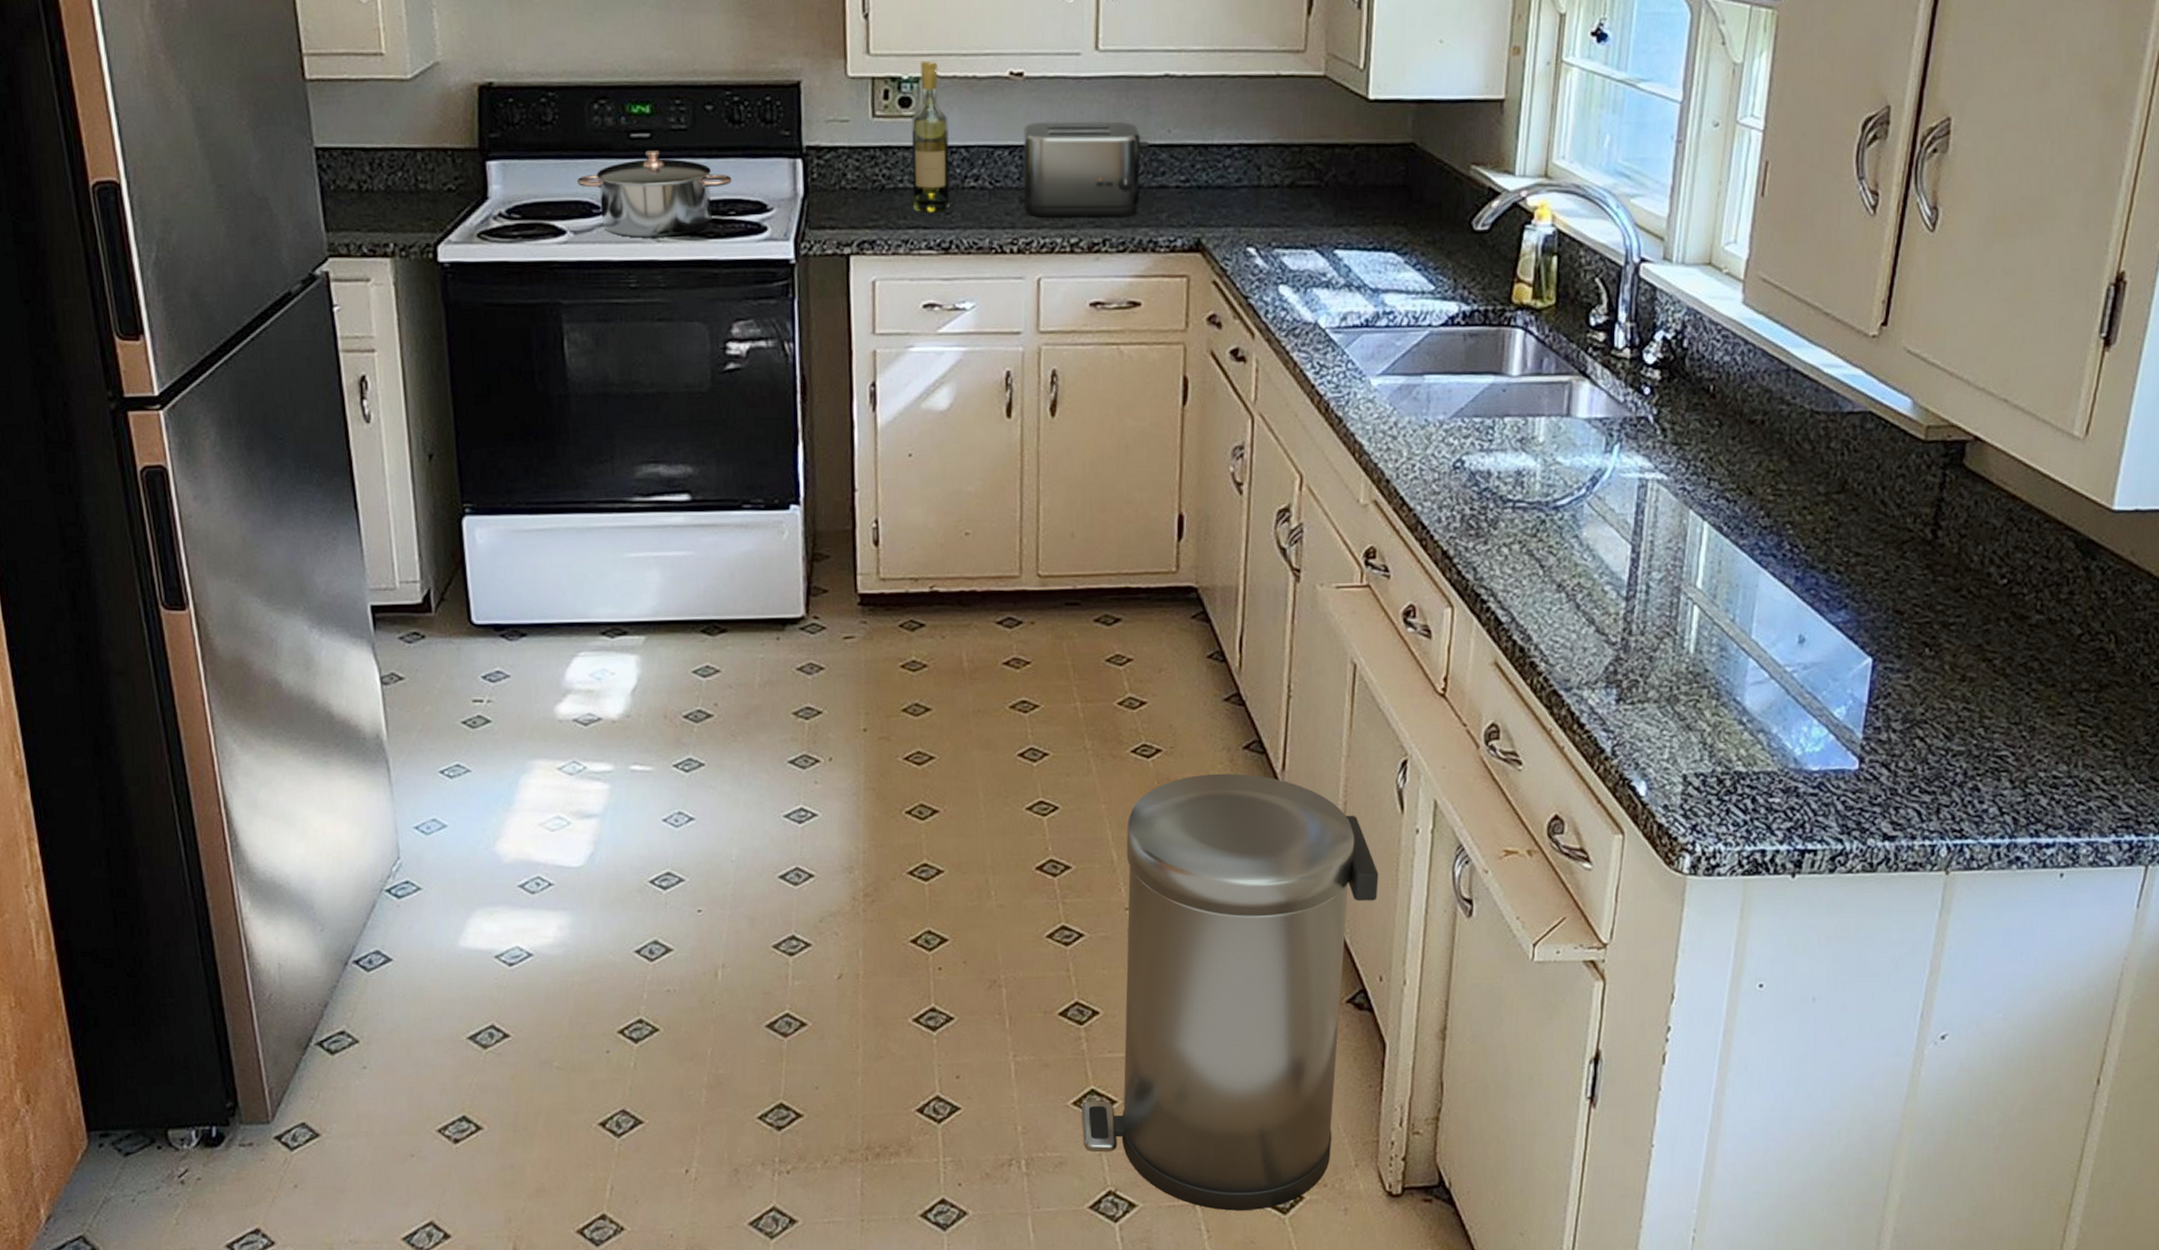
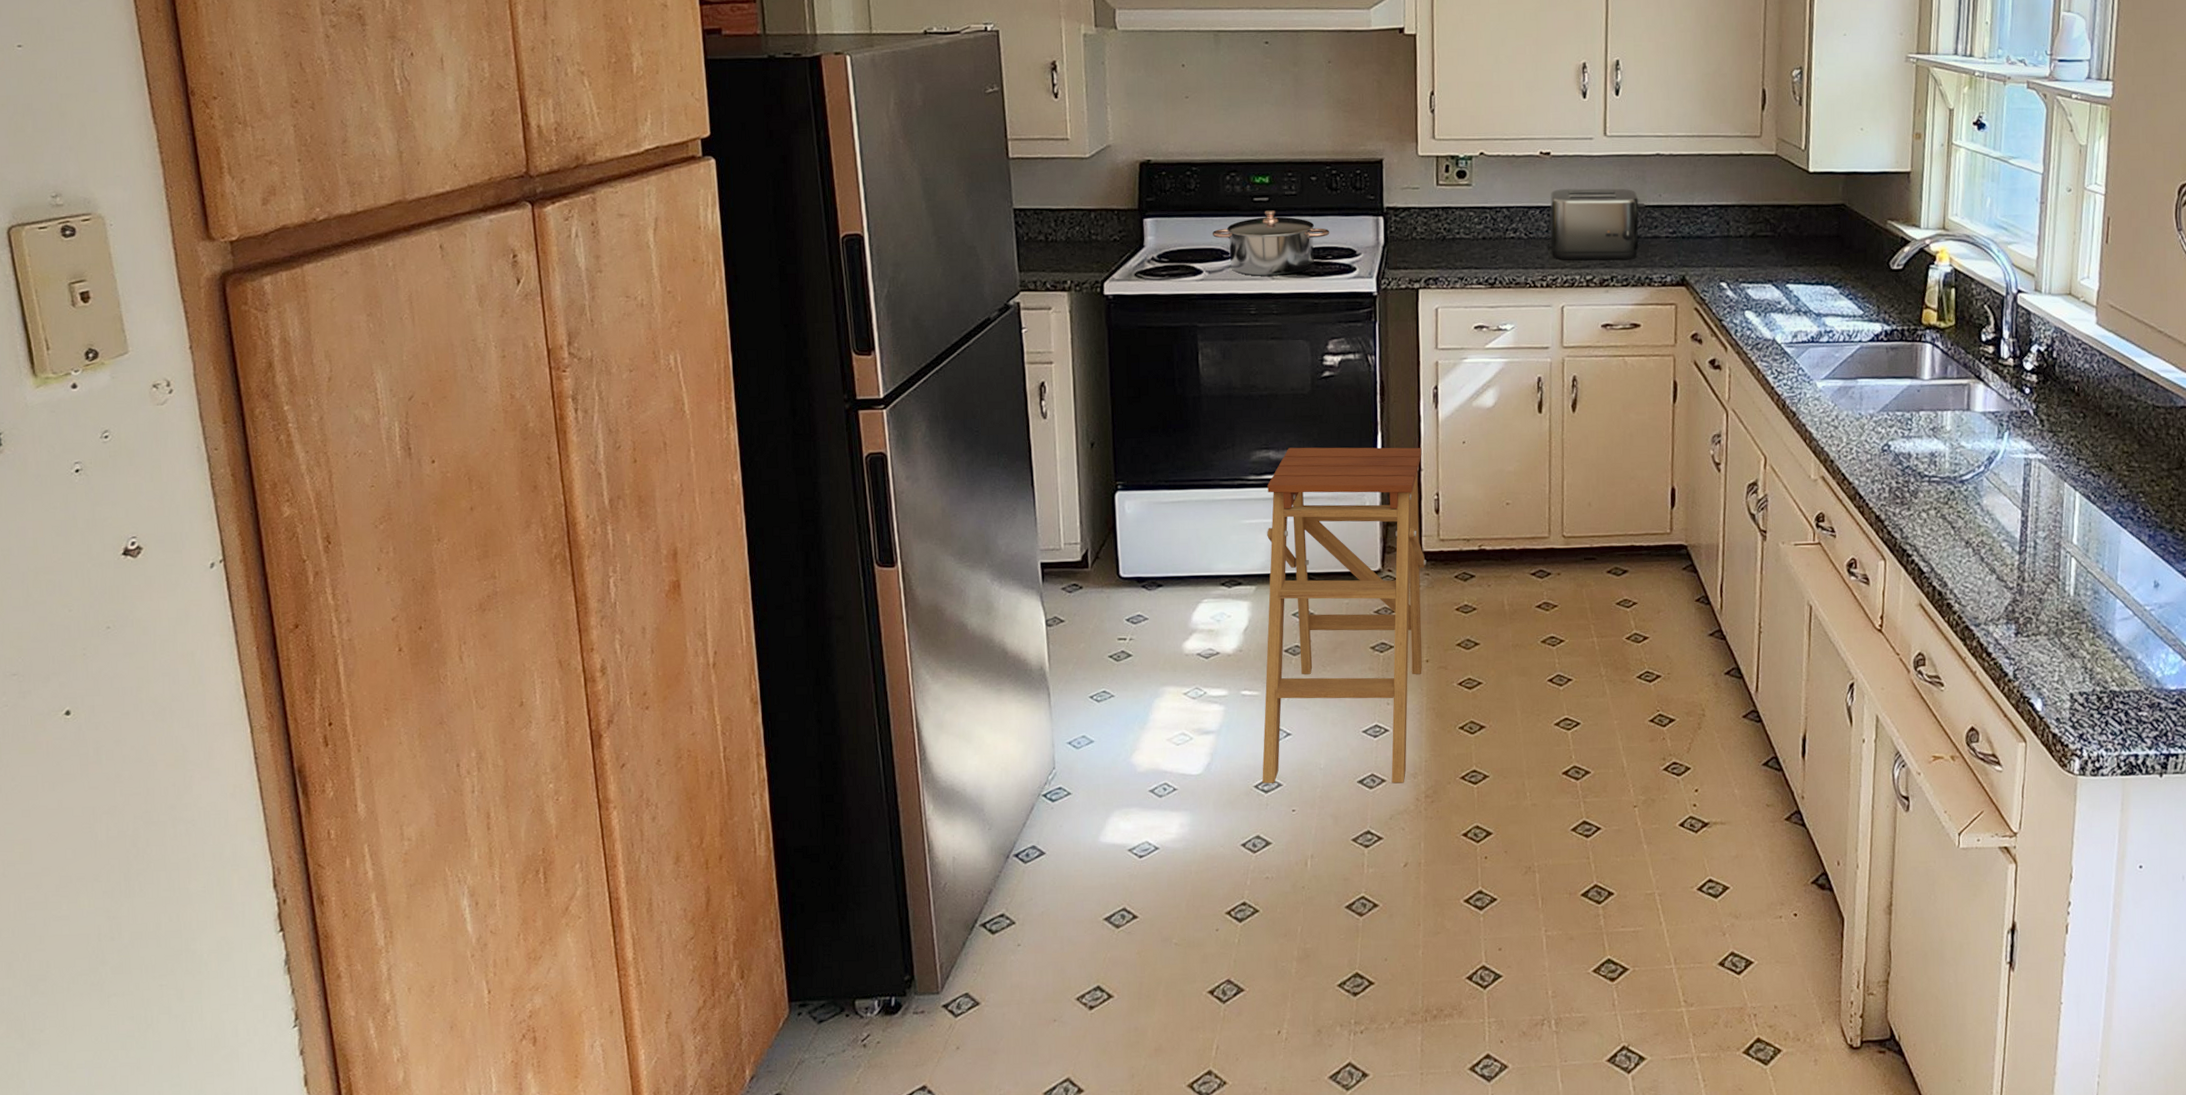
step ladder: none [657,460,863,879] -> present [1262,447,1427,784]
bottle: present [911,60,950,213] -> none [1466,143,1495,257]
pedal bin: present [1082,773,1379,1211] -> none [1600,694,1835,1063]

